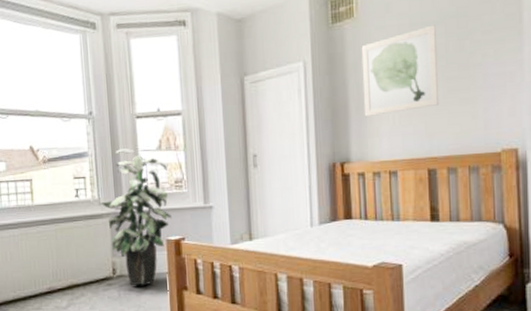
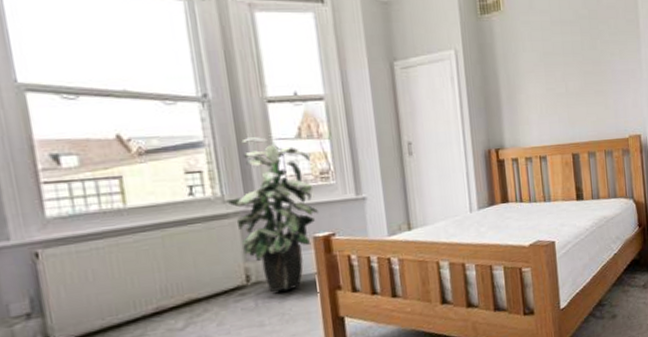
wall art: present [361,25,438,117] -> none [509,24,578,105]

